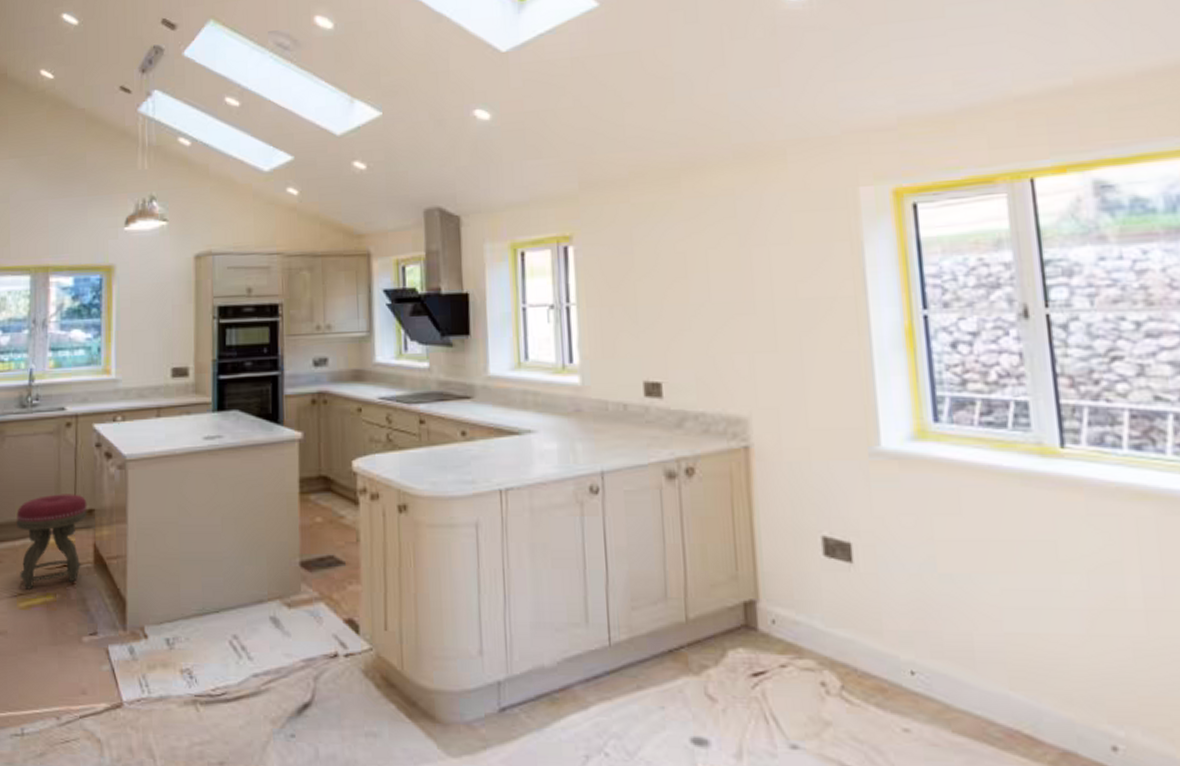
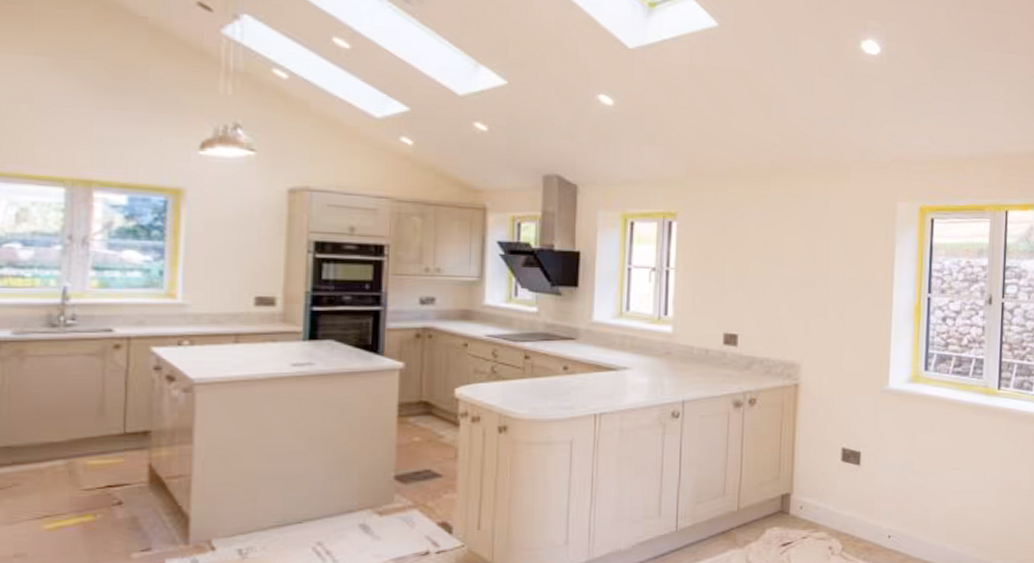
stool: present [16,494,87,590] -> none [42,416,141,511]

